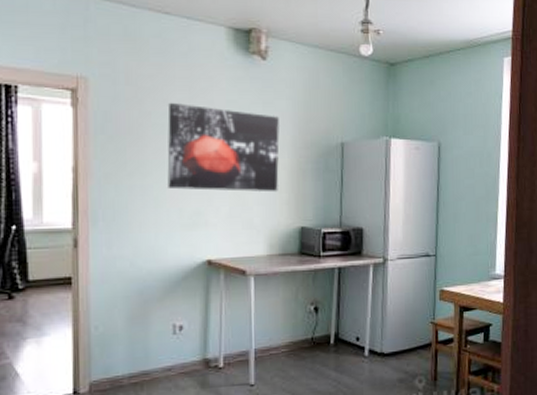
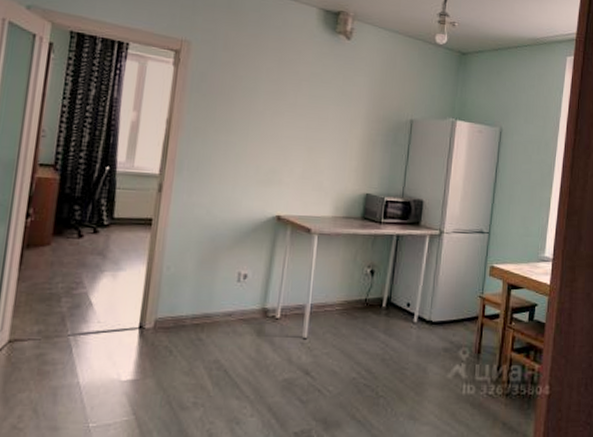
wall art: present [167,102,280,192] -> none [249,69,356,160]

